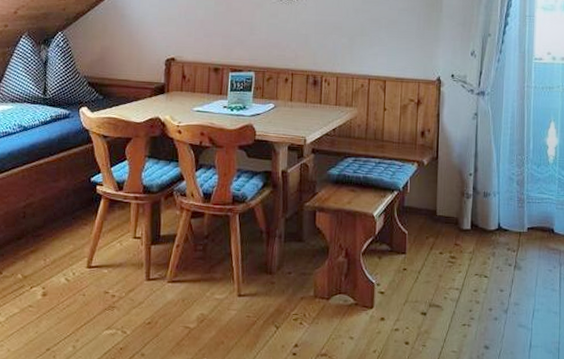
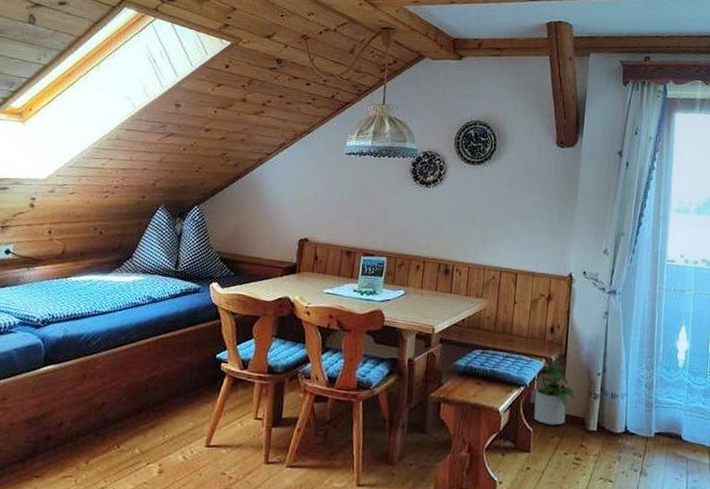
potted plant: none [407,163,449,227] -> present [534,360,576,426]

